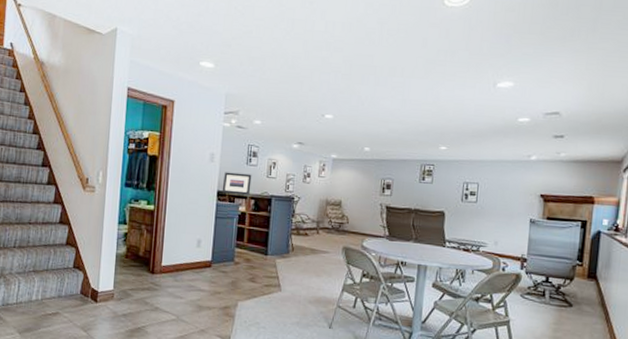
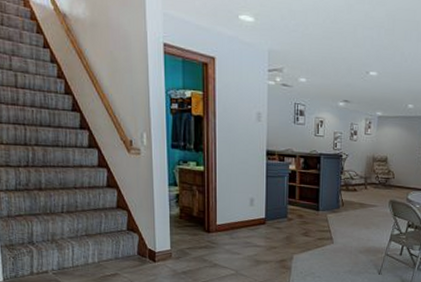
picture frame: present [221,172,252,195] -> none [271,131,300,154]

